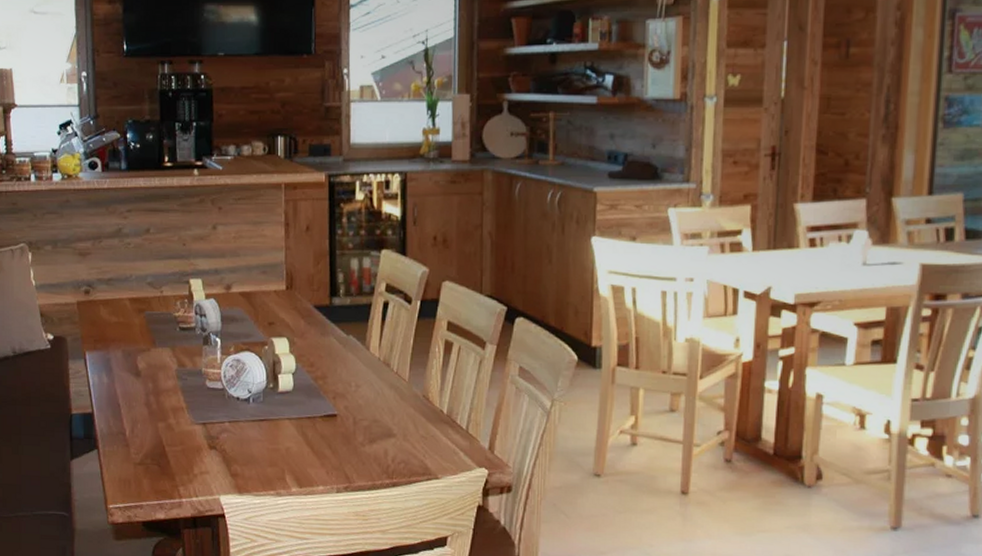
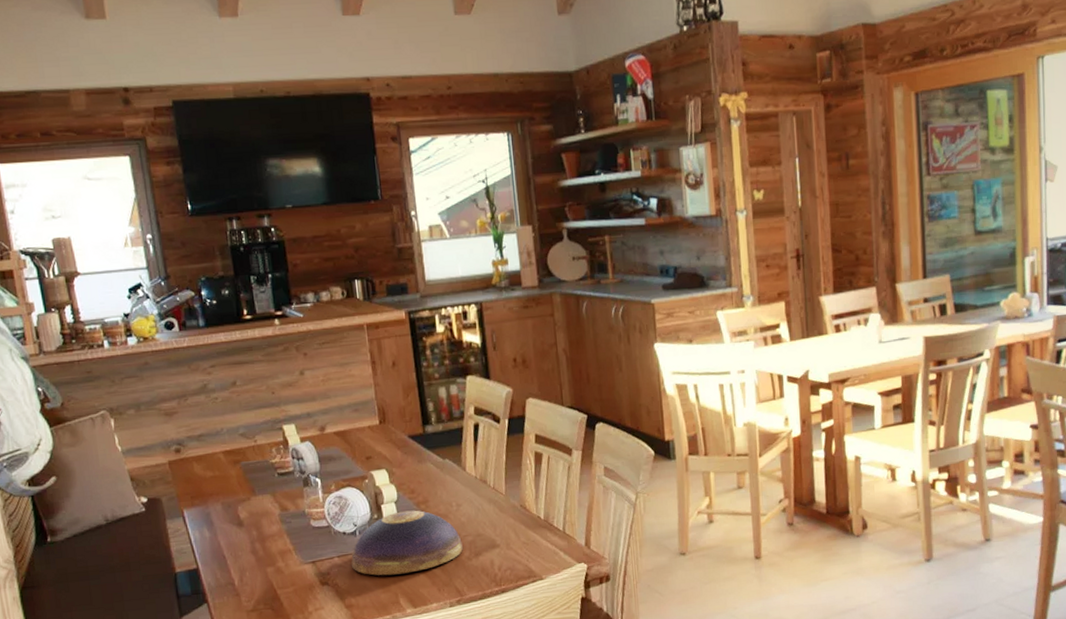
decorative bowl: none [242,384,357,450] -> present [351,510,463,576]

